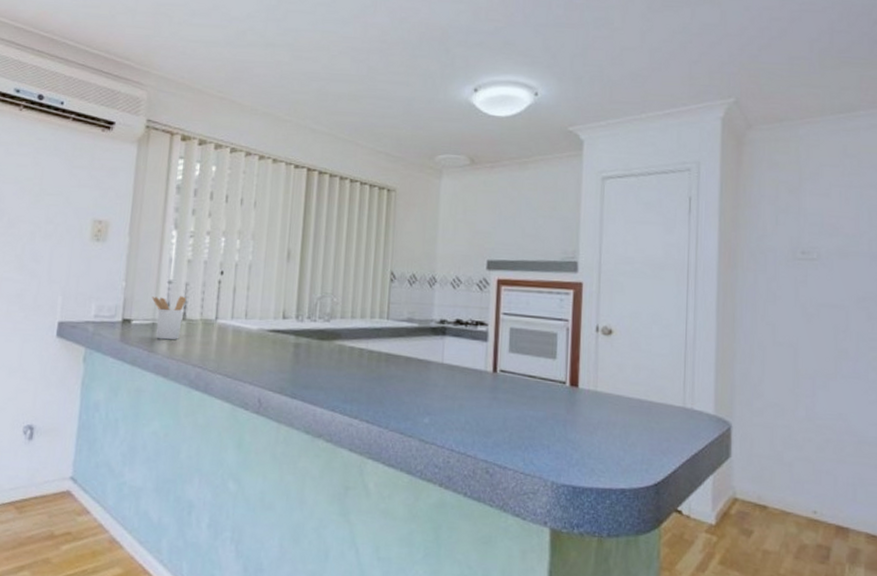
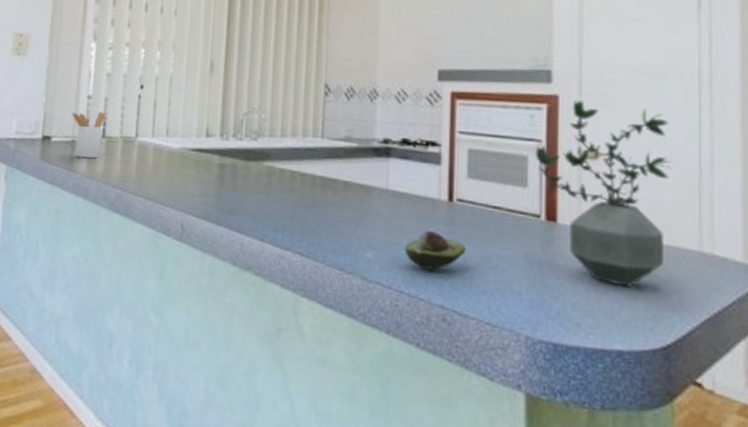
fruit: none [456,398,507,431] -> present [404,231,467,270]
potted plant: none [563,287,666,438] -> present [535,100,672,288]

